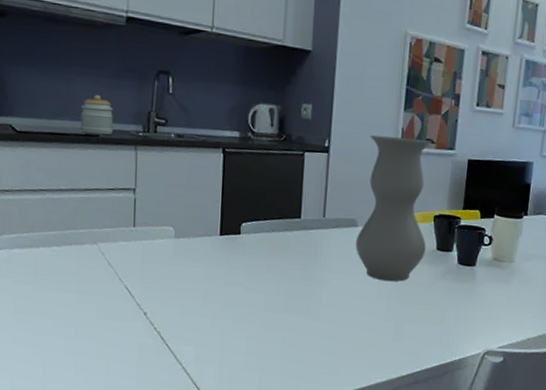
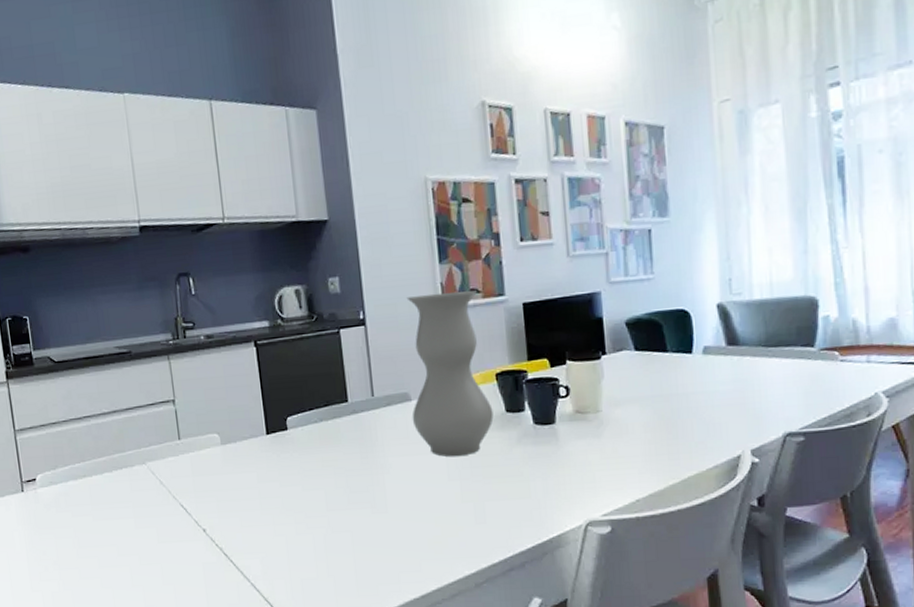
jar: present [80,94,114,136] -> none [109,310,145,352]

